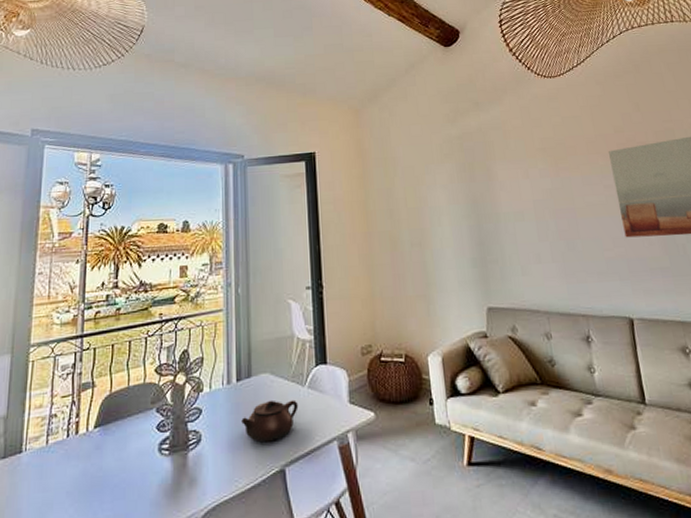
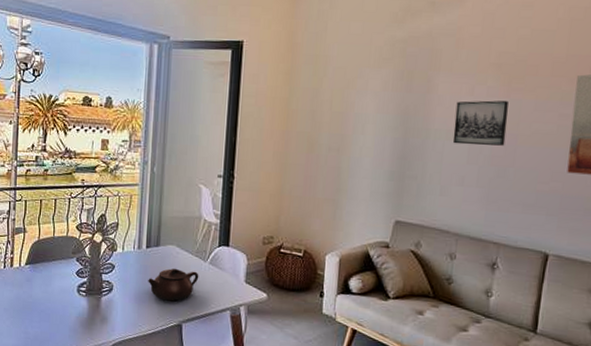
wall art: none [516,180,567,224] -> present [452,100,508,146]

